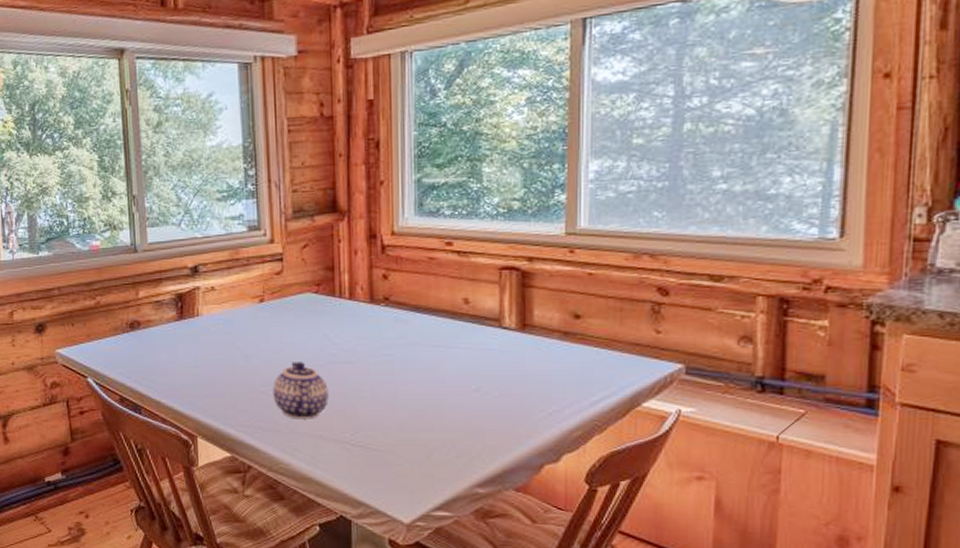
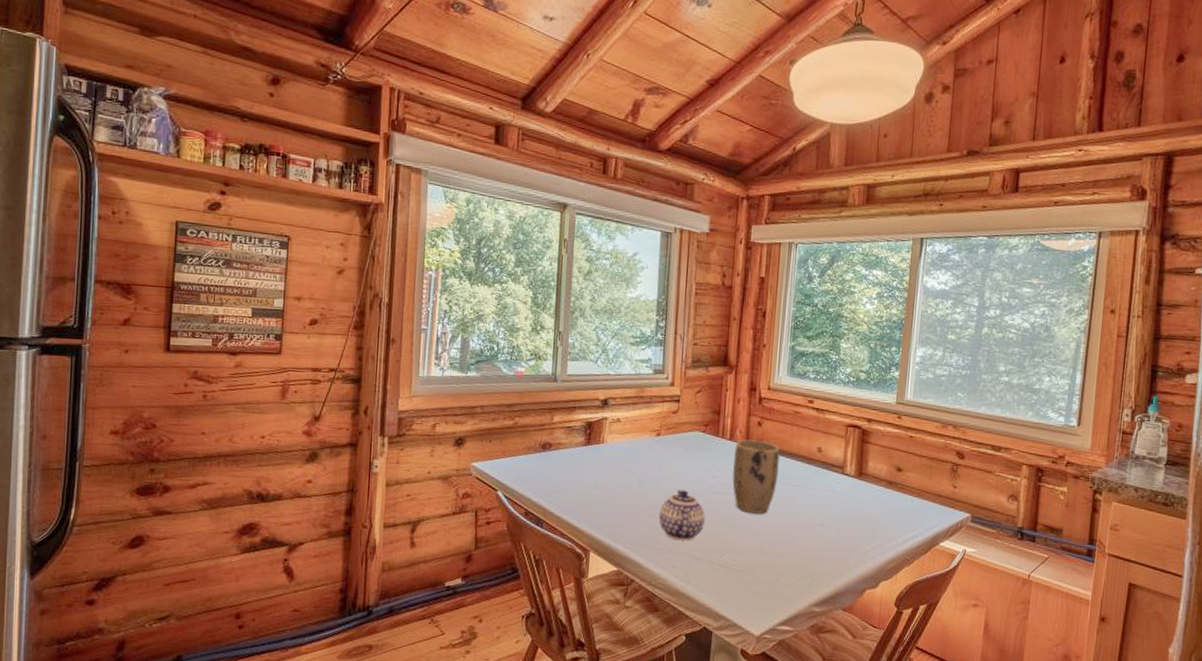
plant pot: none [357,296,416,382] -> present [732,439,780,514]

